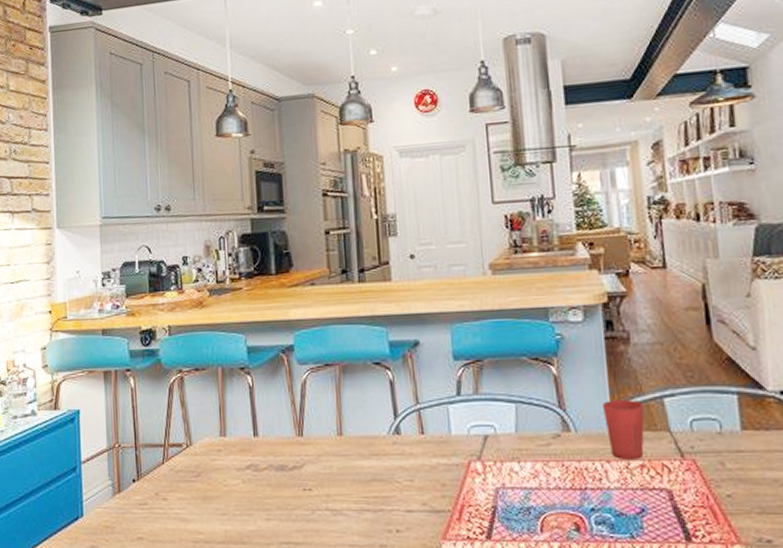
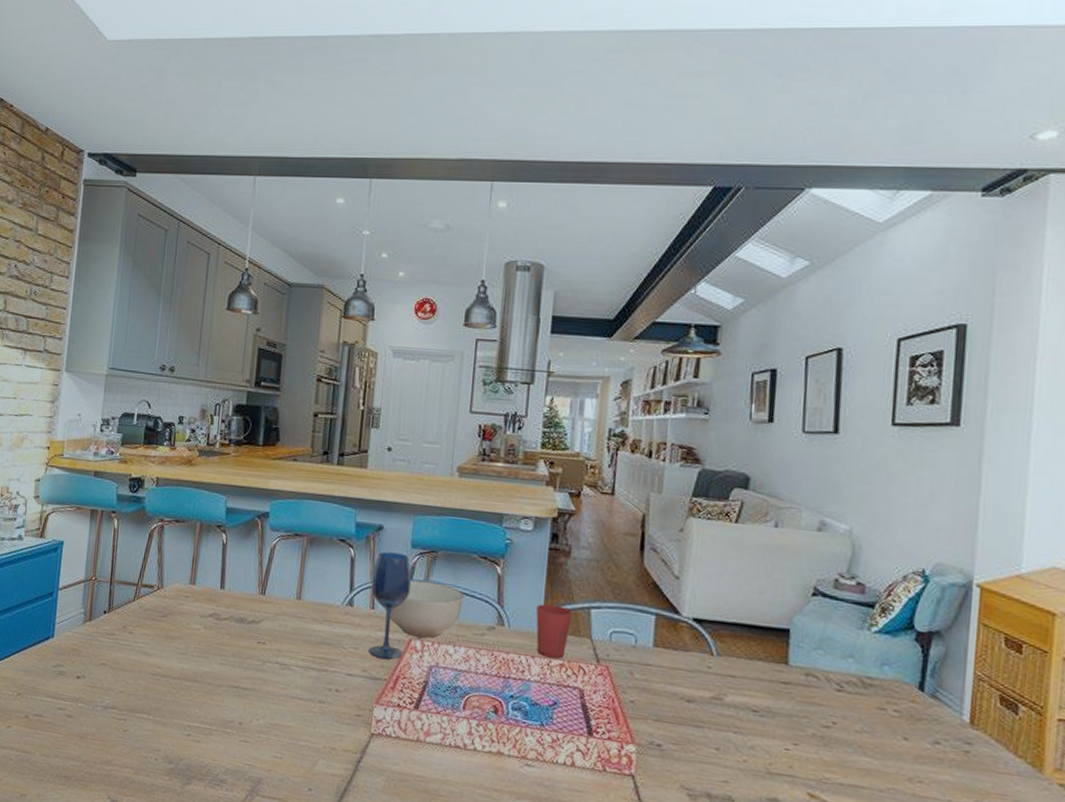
wineglass: none [415,368,464,489] -> present [368,551,412,660]
bowl: none [442,394,521,458] -> present [390,579,464,639]

